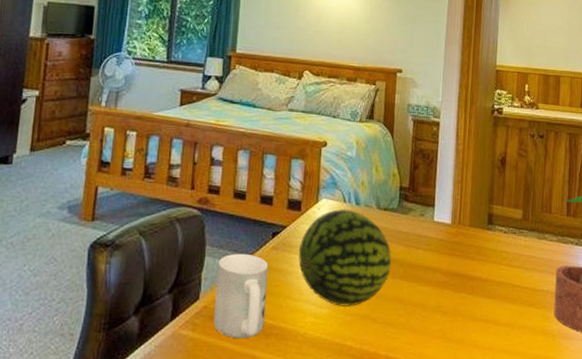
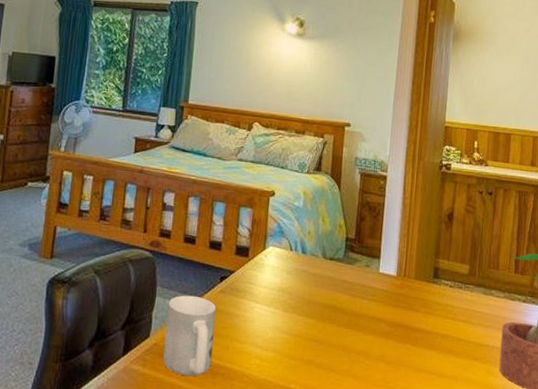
fruit: present [298,208,392,307] -> none [245,256,337,351]

